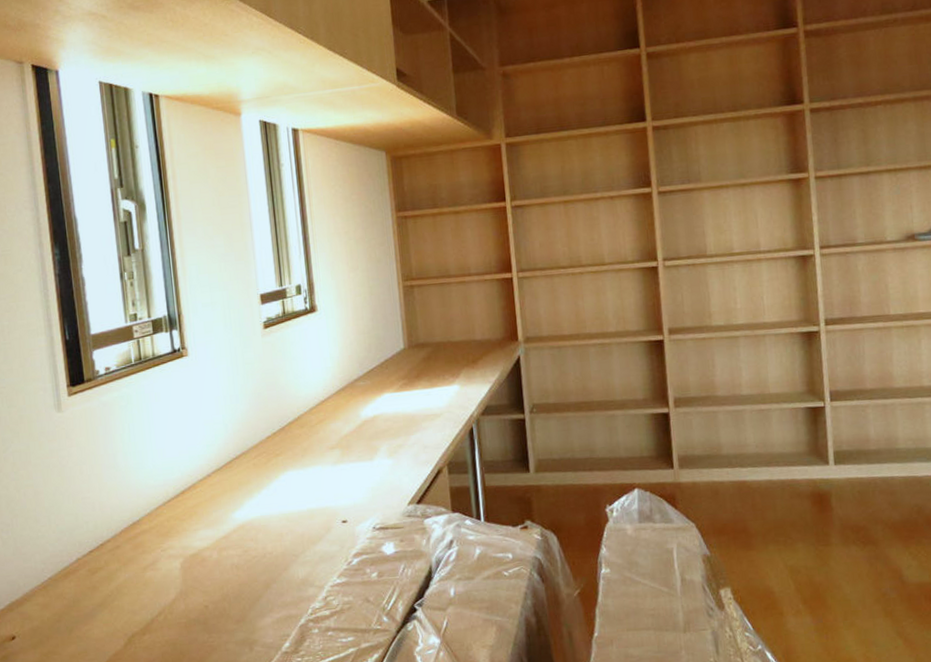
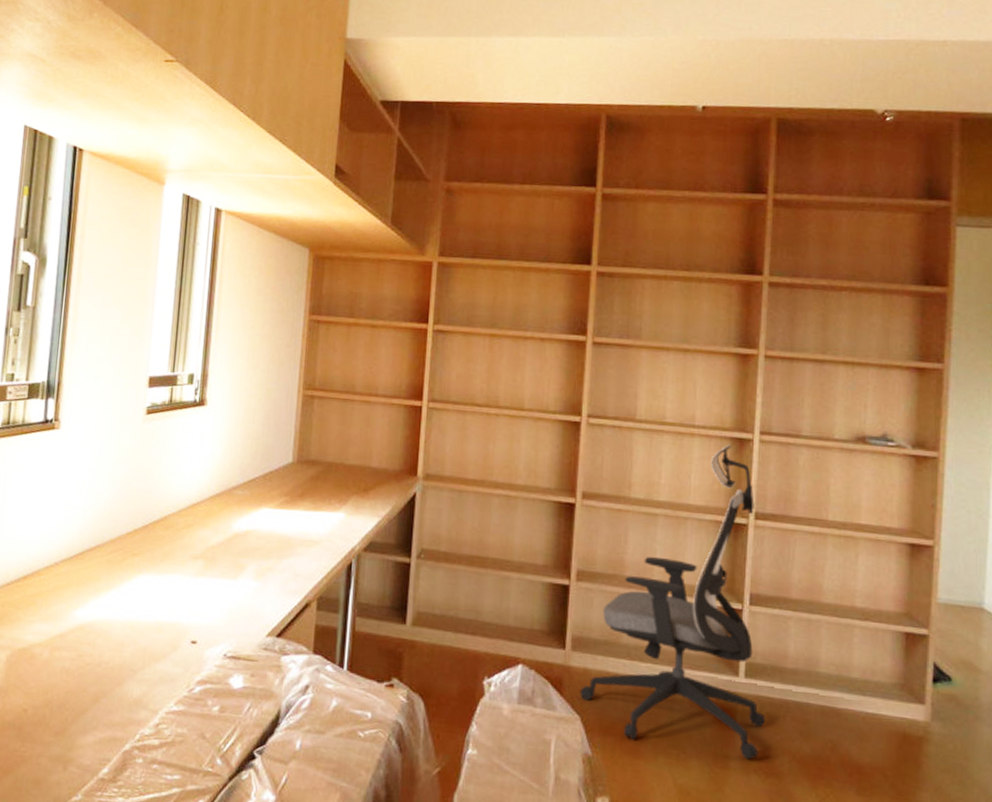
office chair: none [692,262,858,535] -> present [580,444,766,760]

